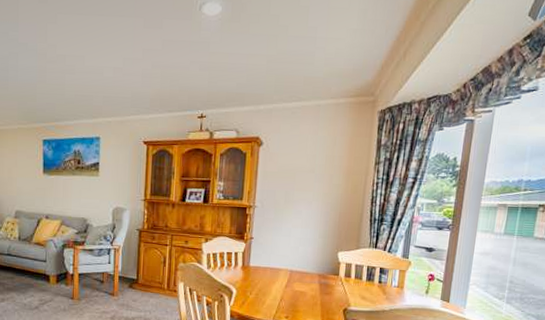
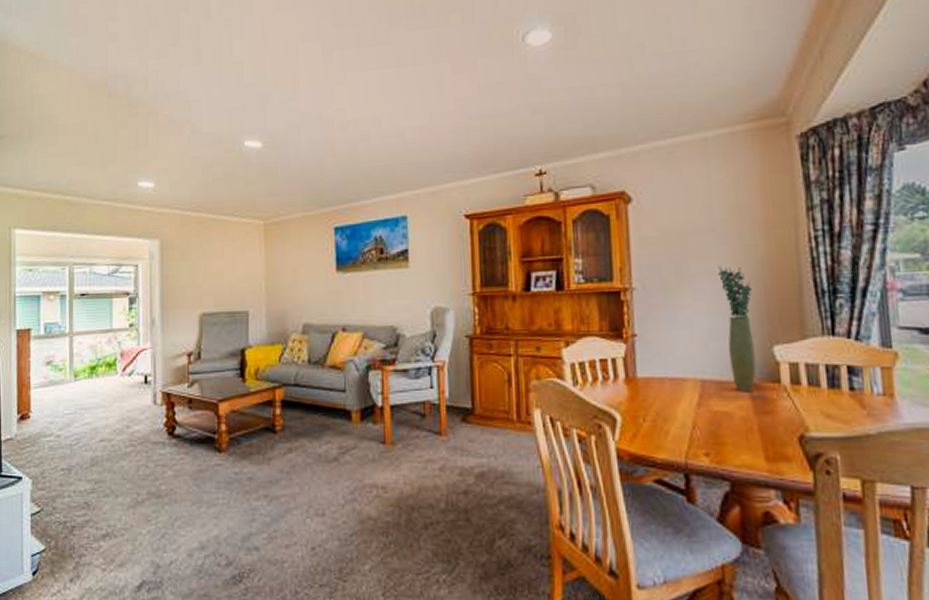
vase: none [309,197,332,280] -> present [718,266,757,393]

